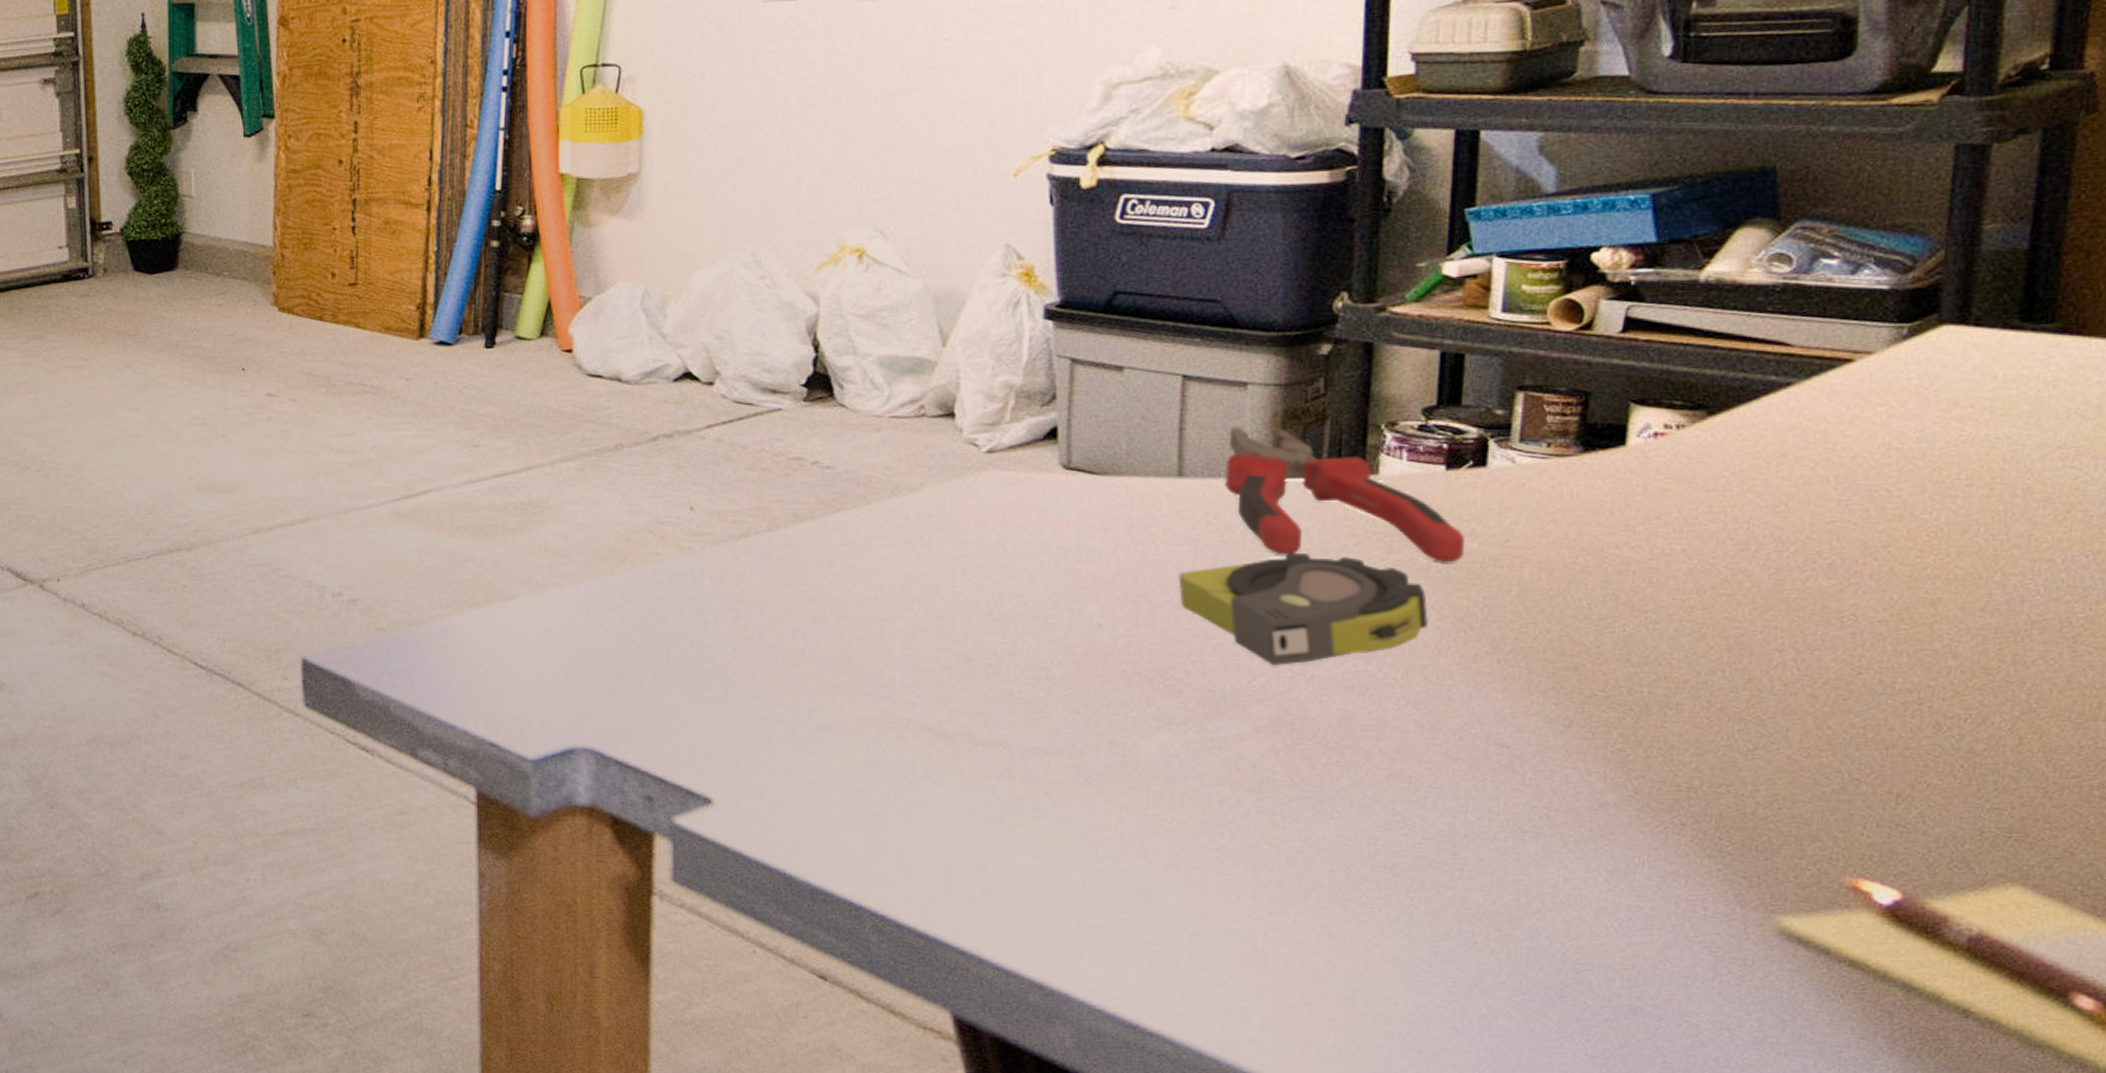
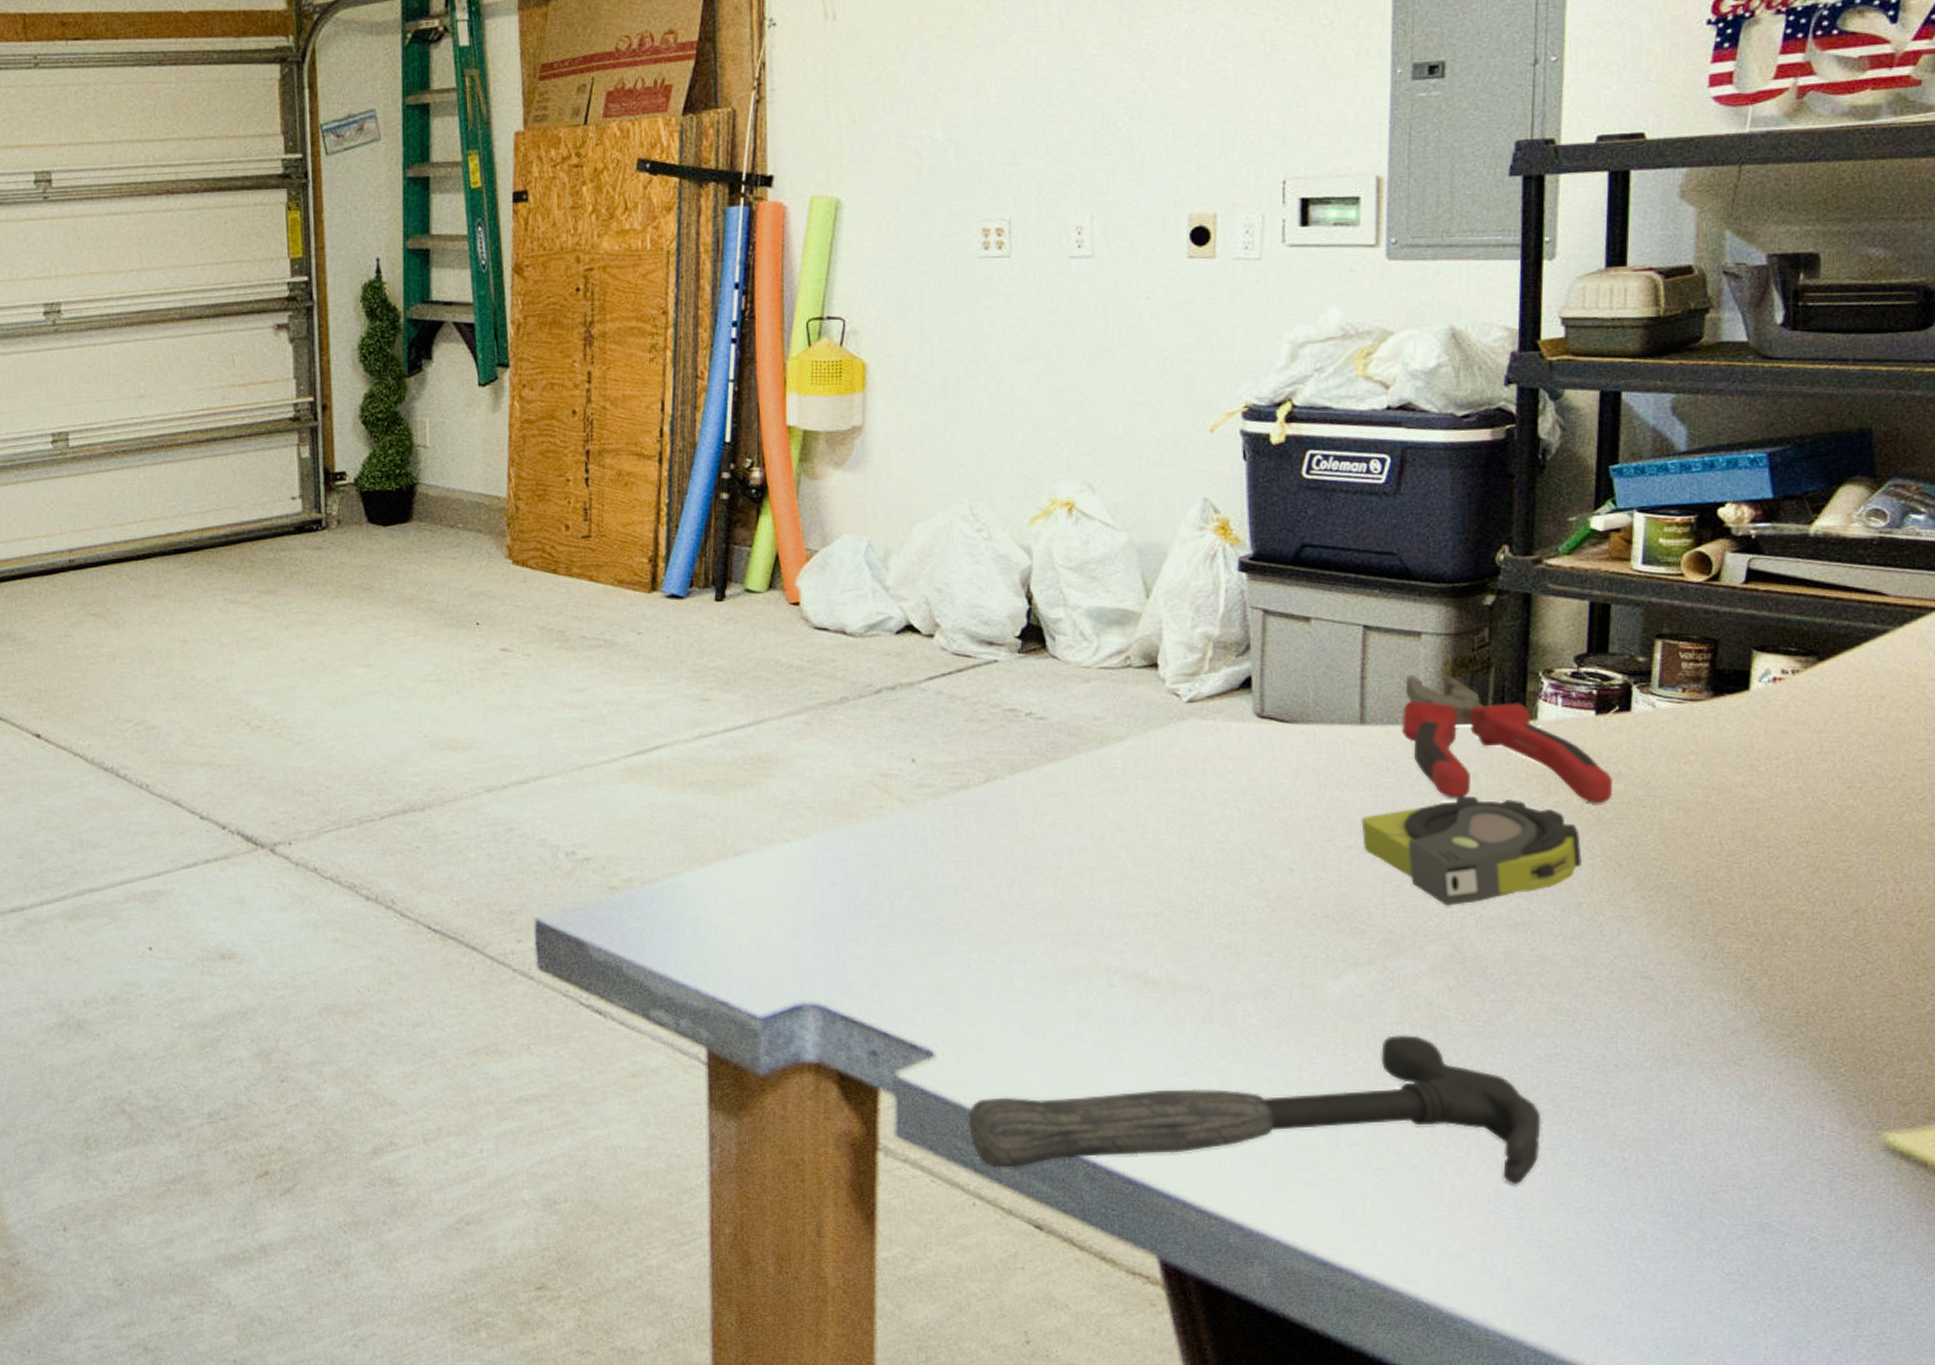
claw hammer: none [748,796,1379,955] -> present [968,1034,1542,1185]

